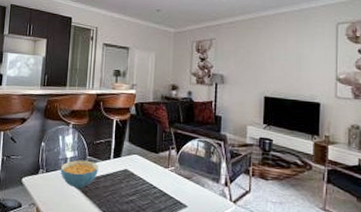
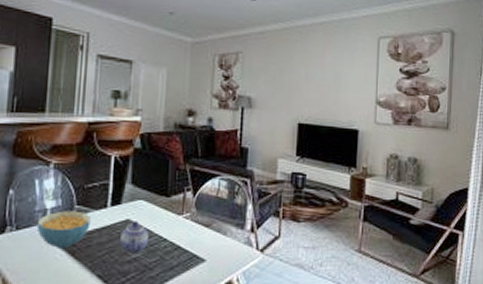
teapot: none [120,171,143,197] -> present [120,221,150,255]

